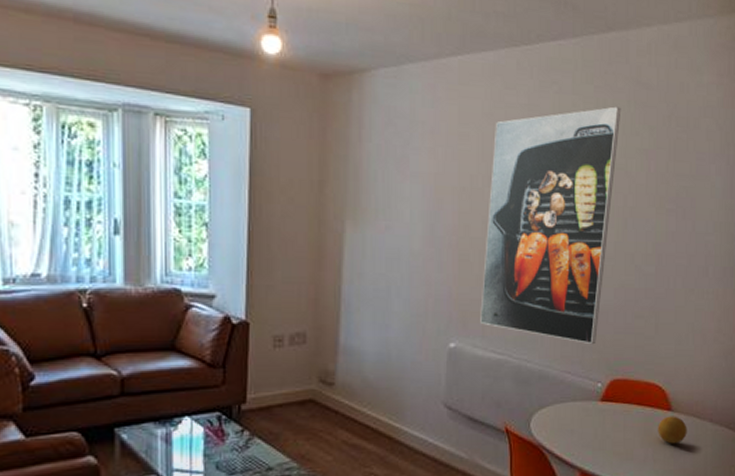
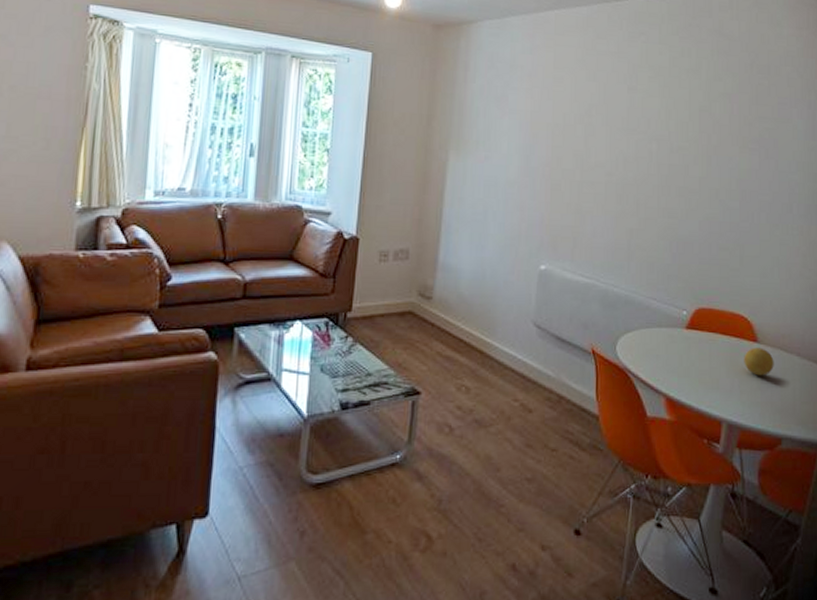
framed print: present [480,106,622,345] -> none [570,55,705,274]

